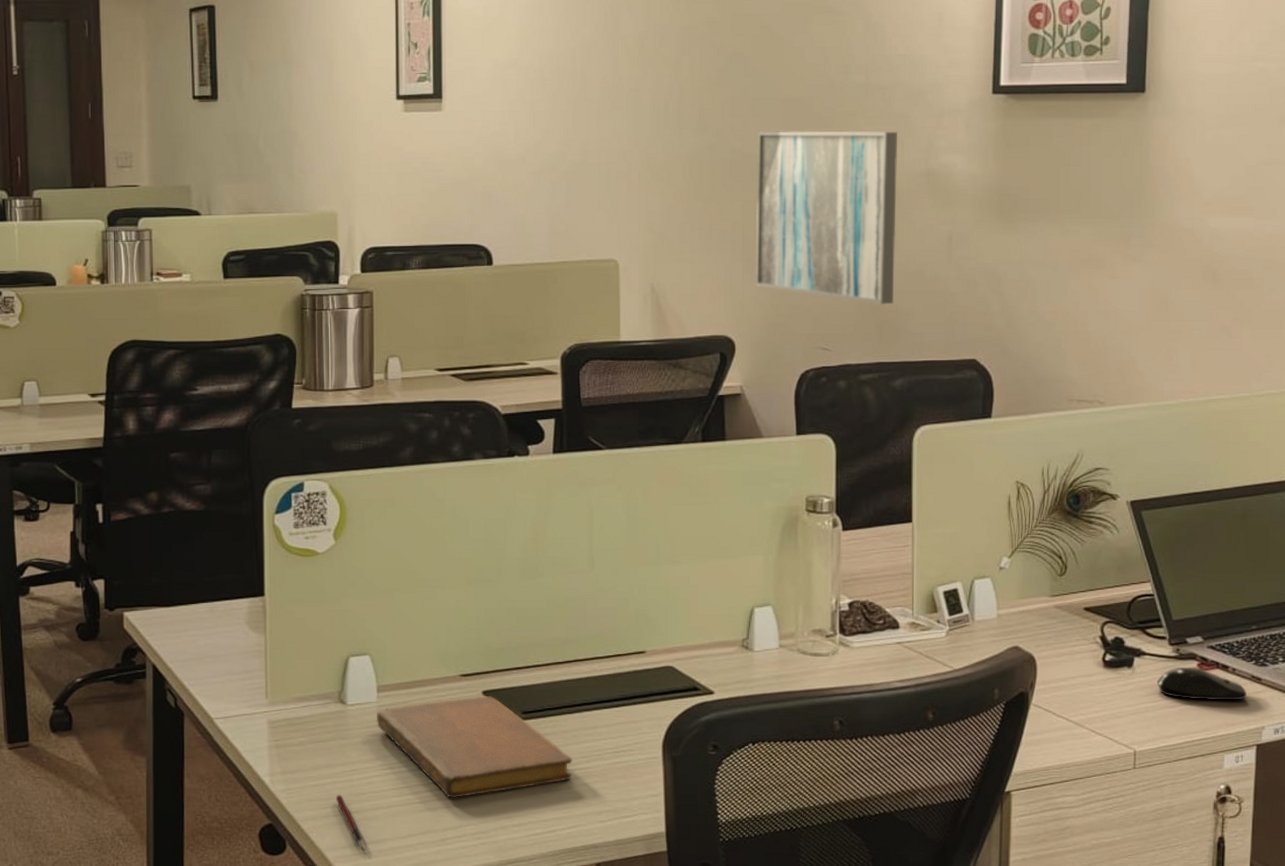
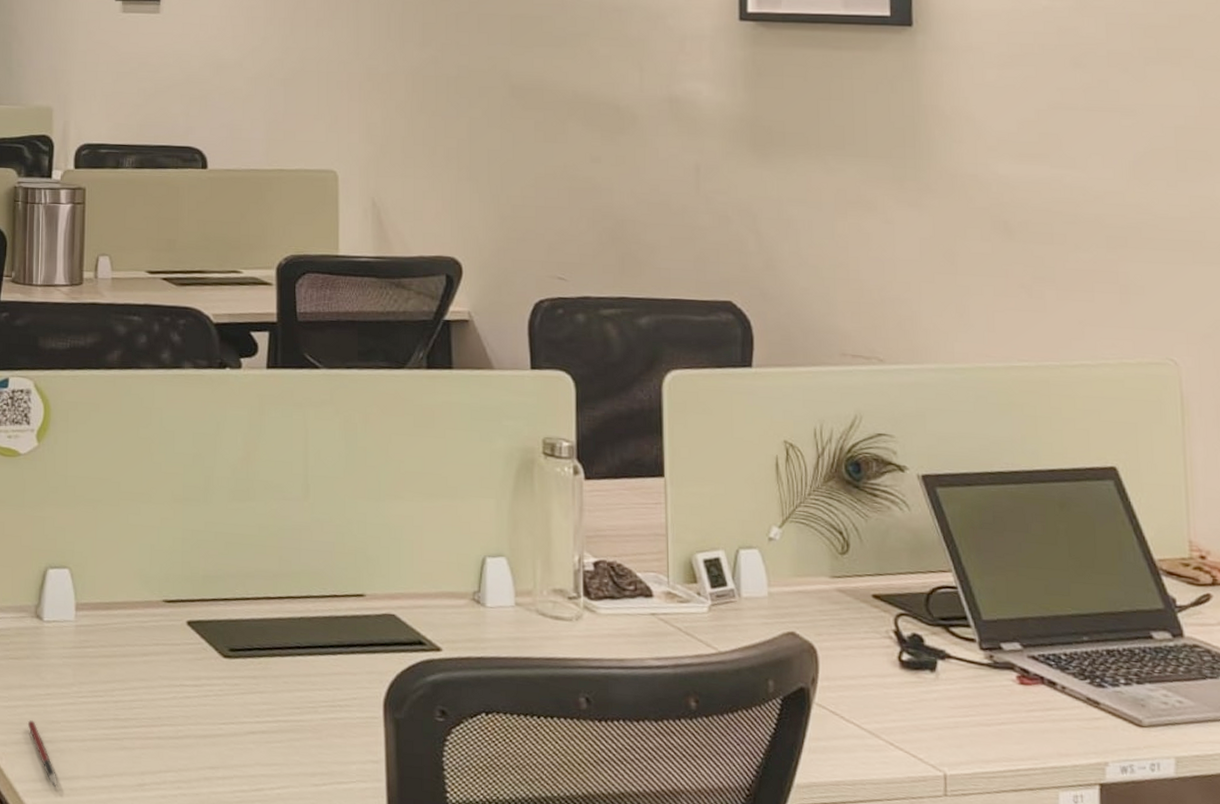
notebook: present [377,696,572,798] -> none [74,626,283,739]
wall art: present [755,130,898,305] -> none [483,48,637,236]
computer mouse: present [1156,667,1247,701] -> none [967,676,1082,727]

